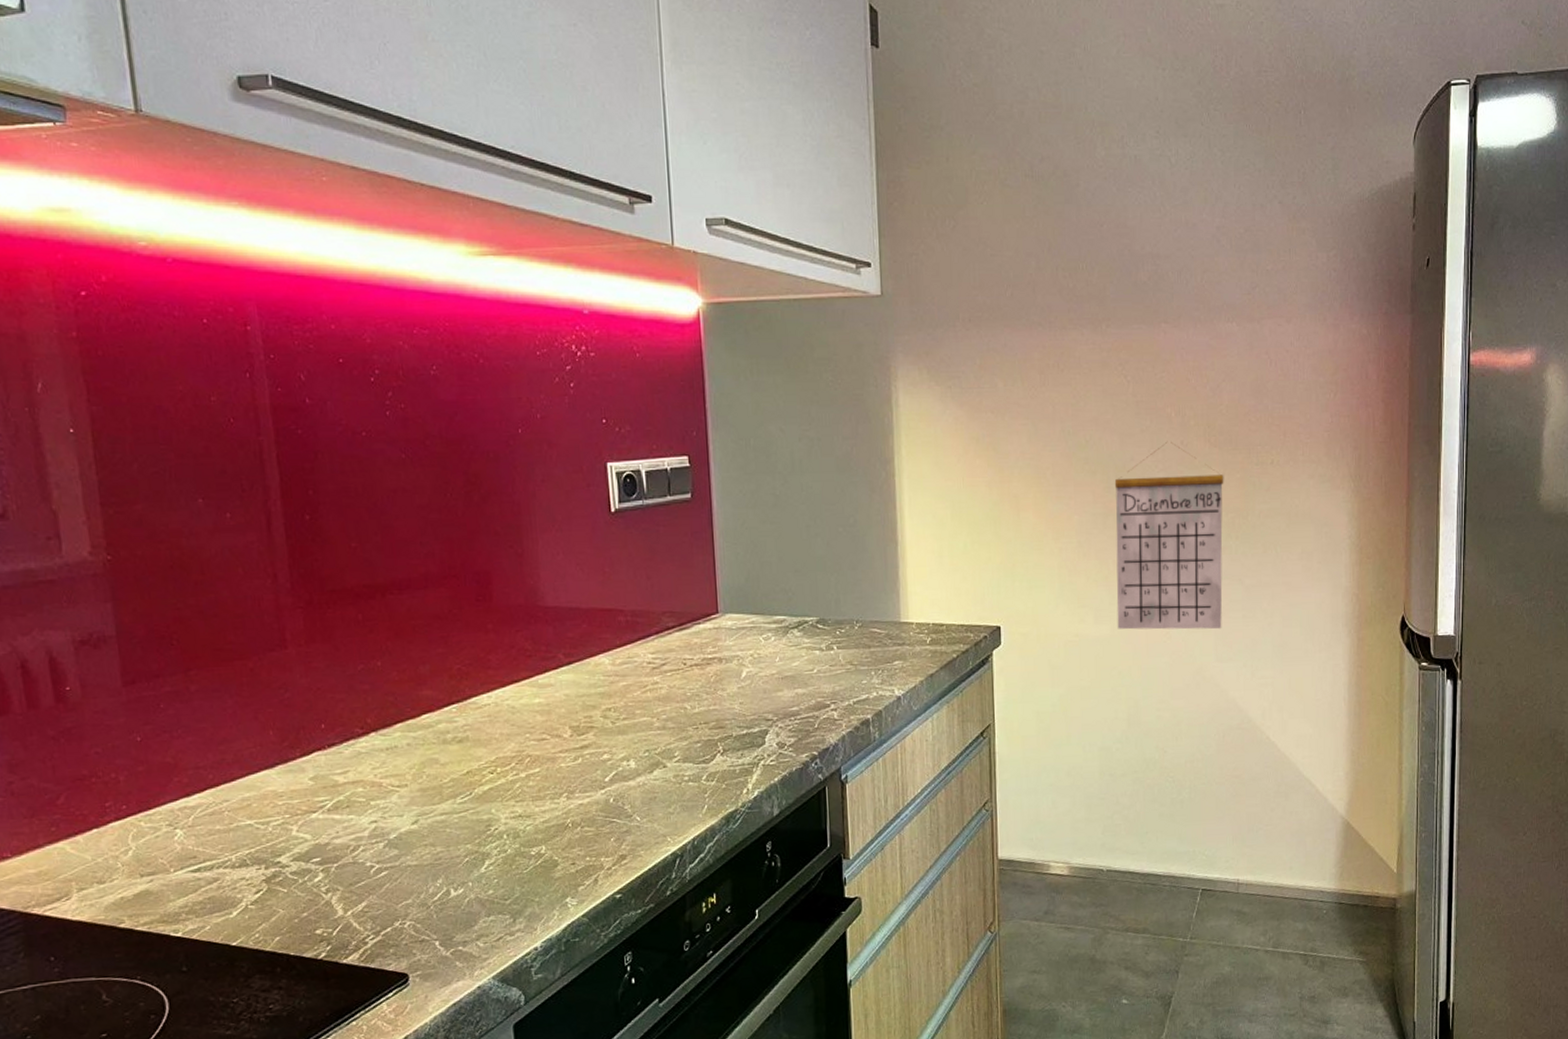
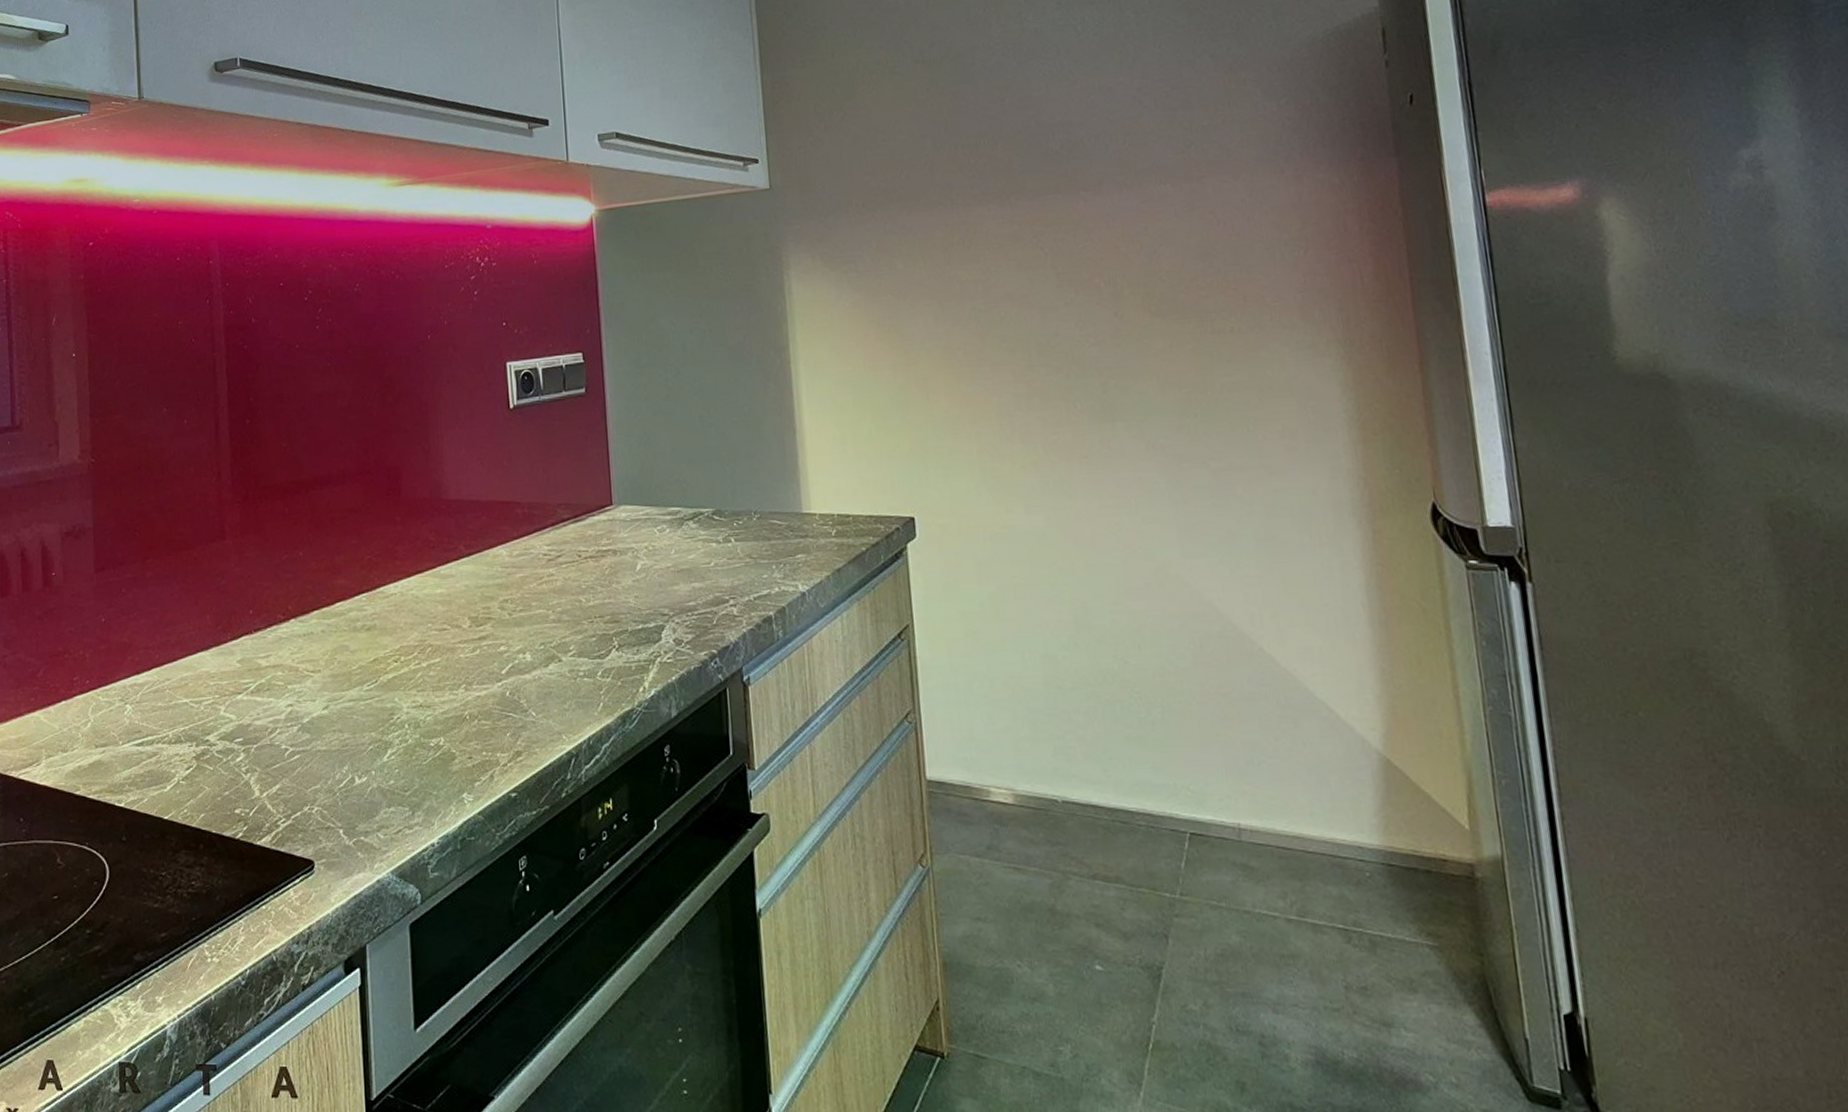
calendar: present [1114,441,1224,630] -> none [1037,313,1186,521]

